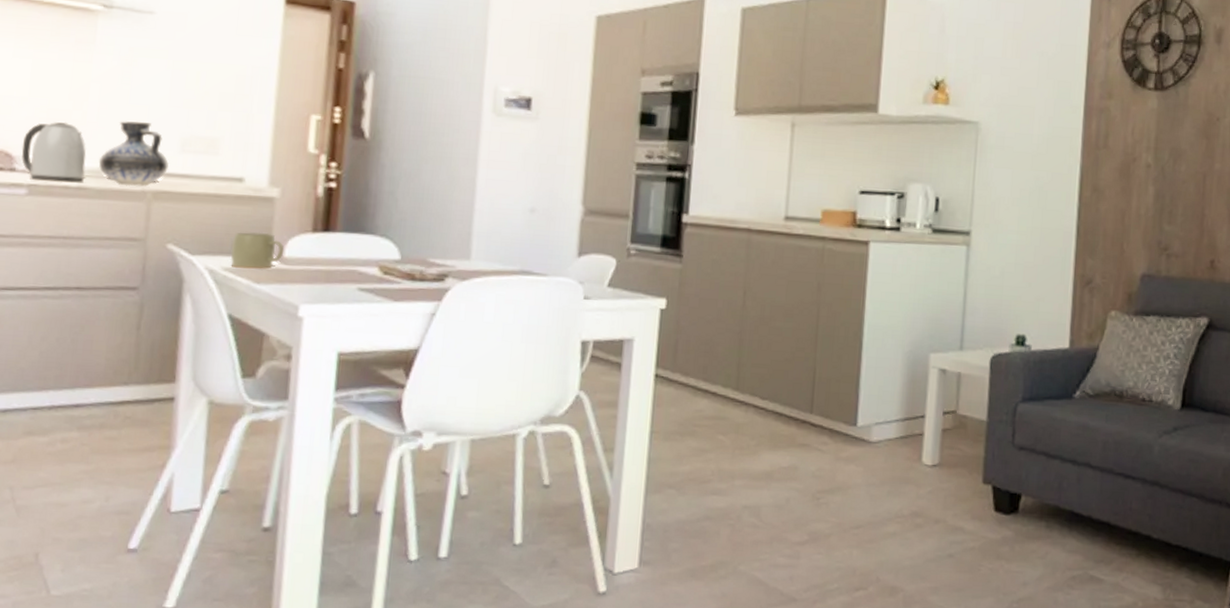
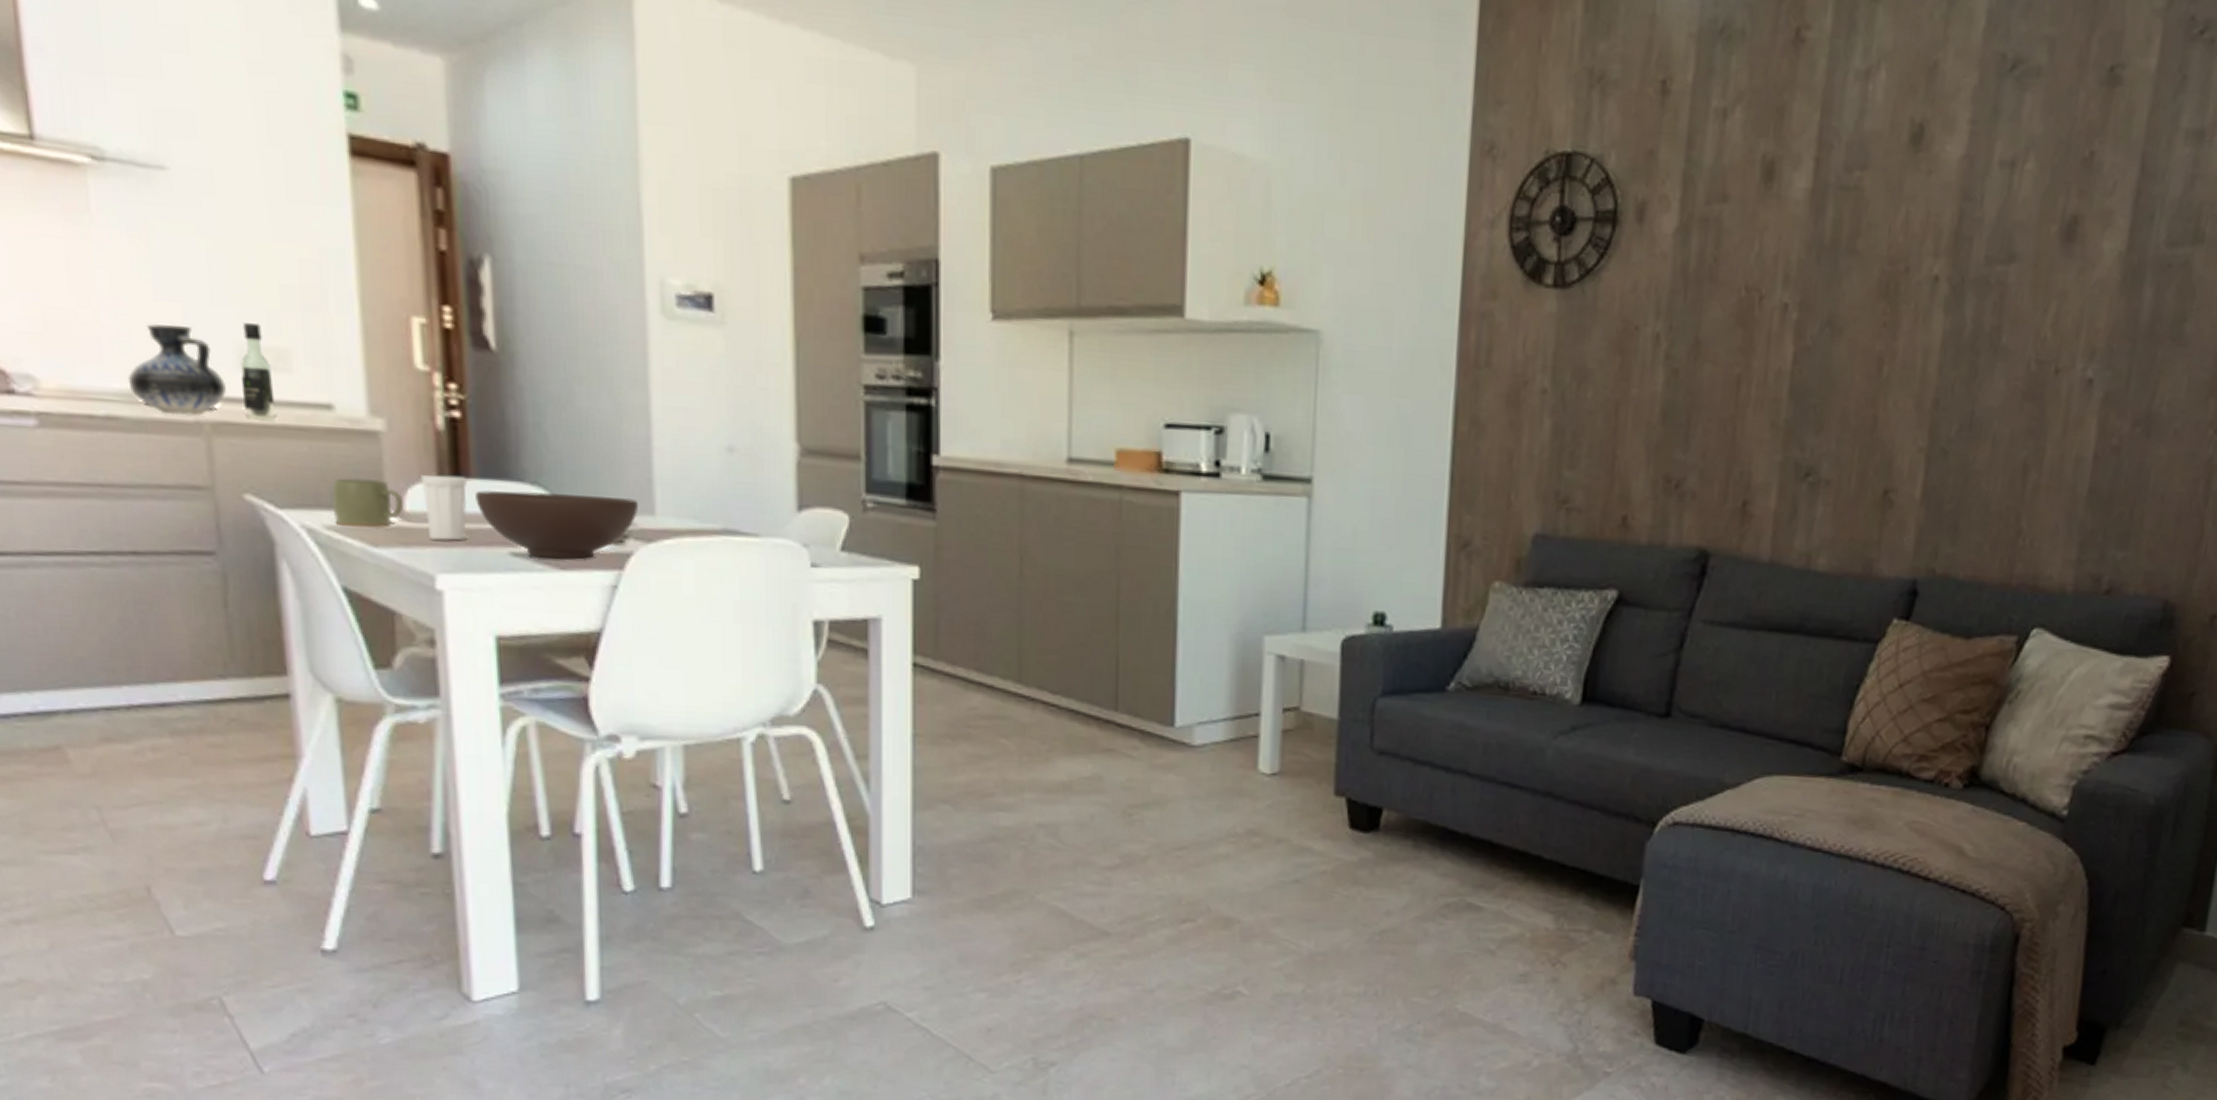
kettle: present [21,122,87,183] -> none [16,325,114,411]
bottle: none [178,120,204,190] -> present [239,323,276,421]
cup: none [298,229,334,279] -> present [419,474,468,541]
bowl: none [338,241,459,294] -> present [475,490,639,560]

